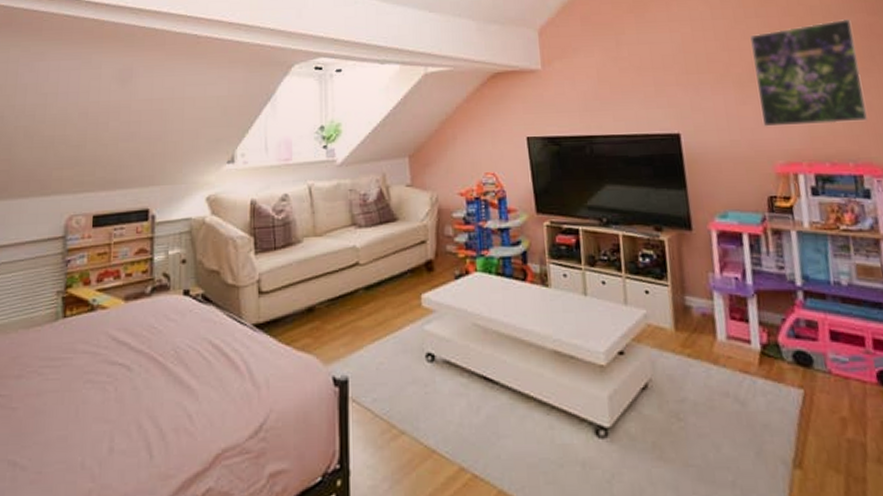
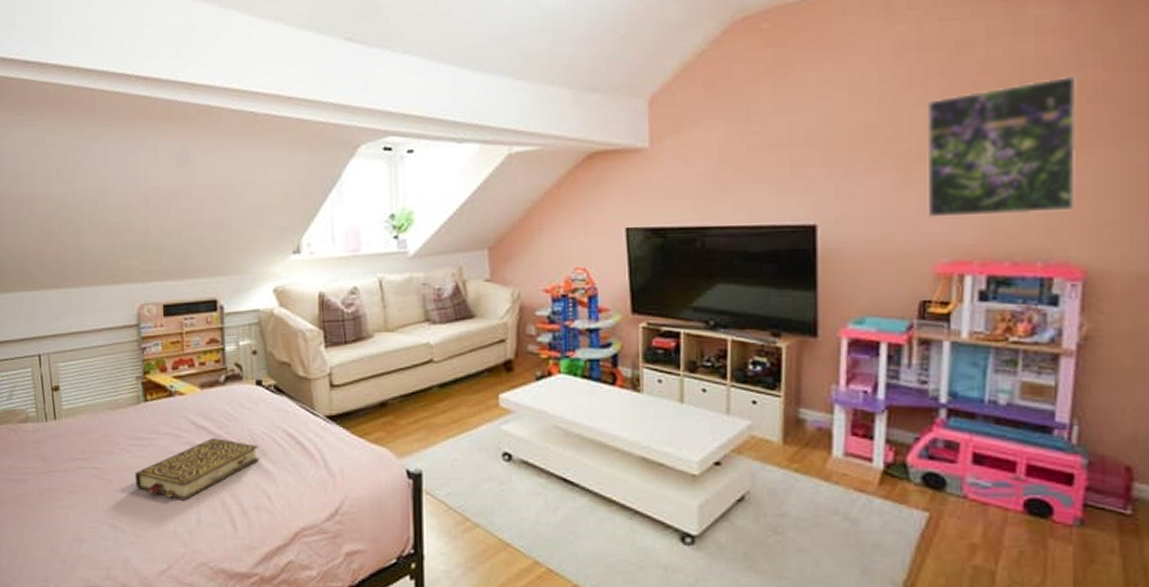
book: none [43,354,182,427] -> present [135,438,259,501]

